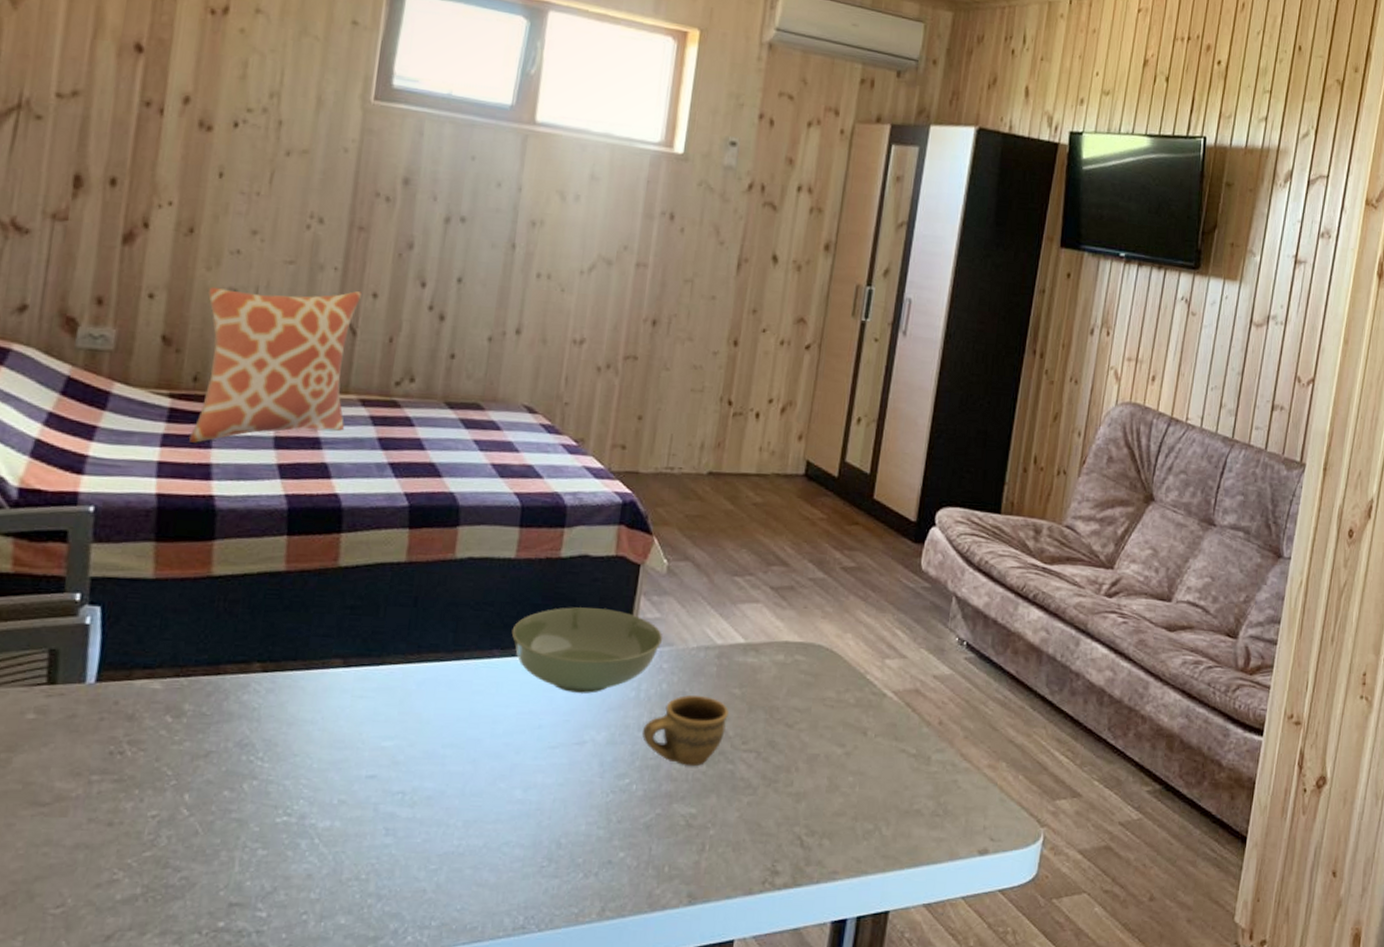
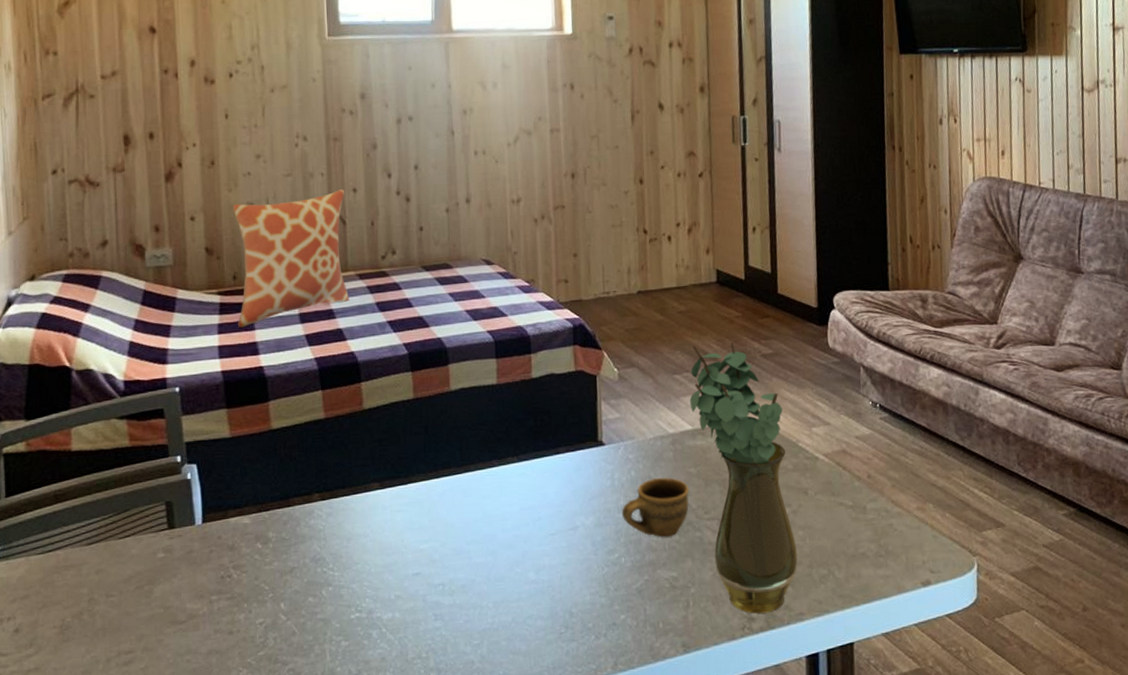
bowl: present [511,607,663,693] -> none [504,415,625,488]
vase: none [743,545,856,867] -> present [689,343,798,614]

